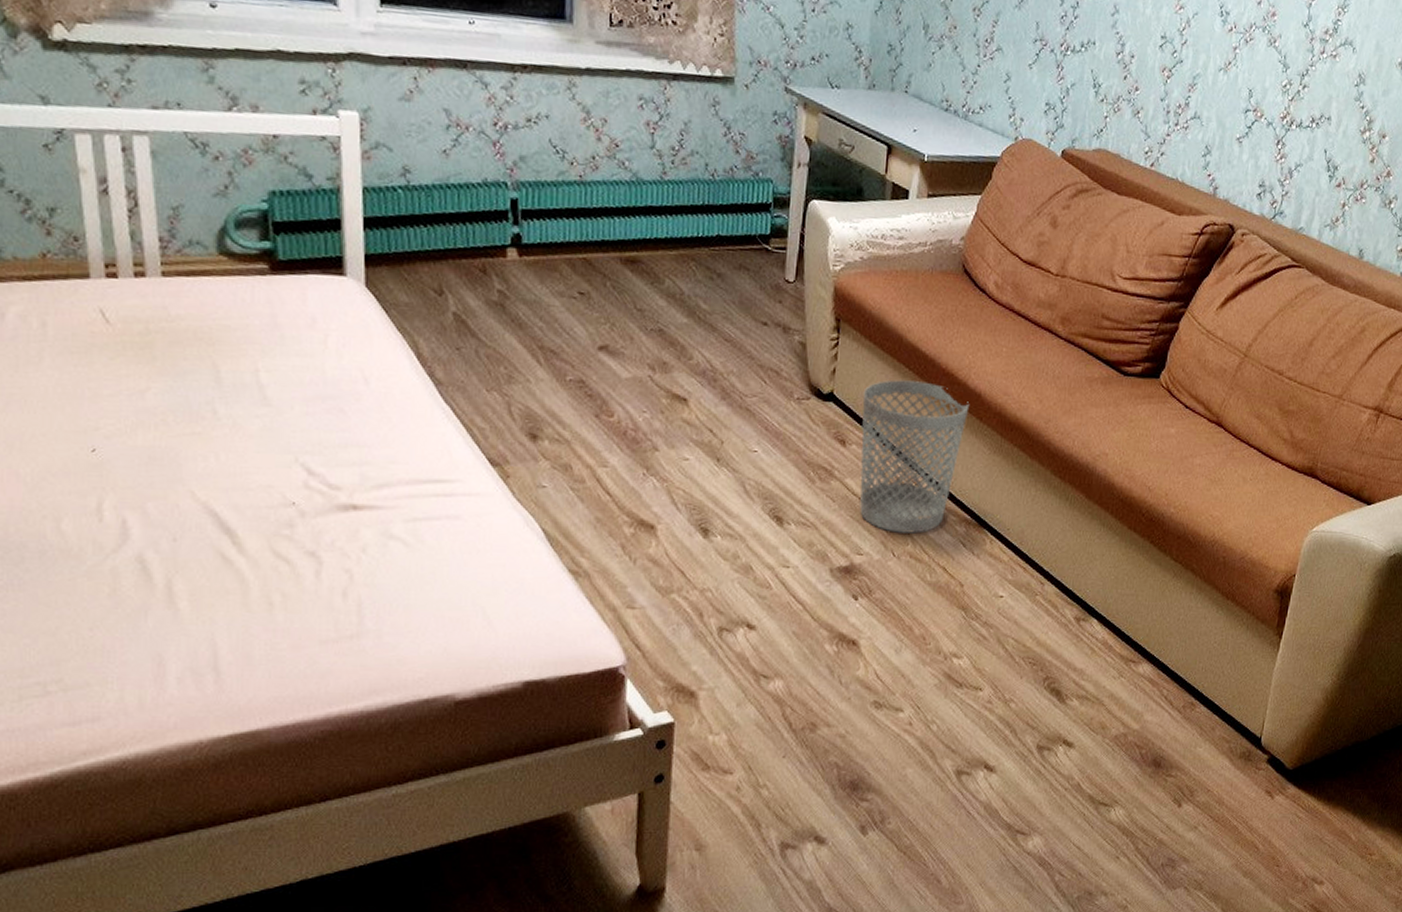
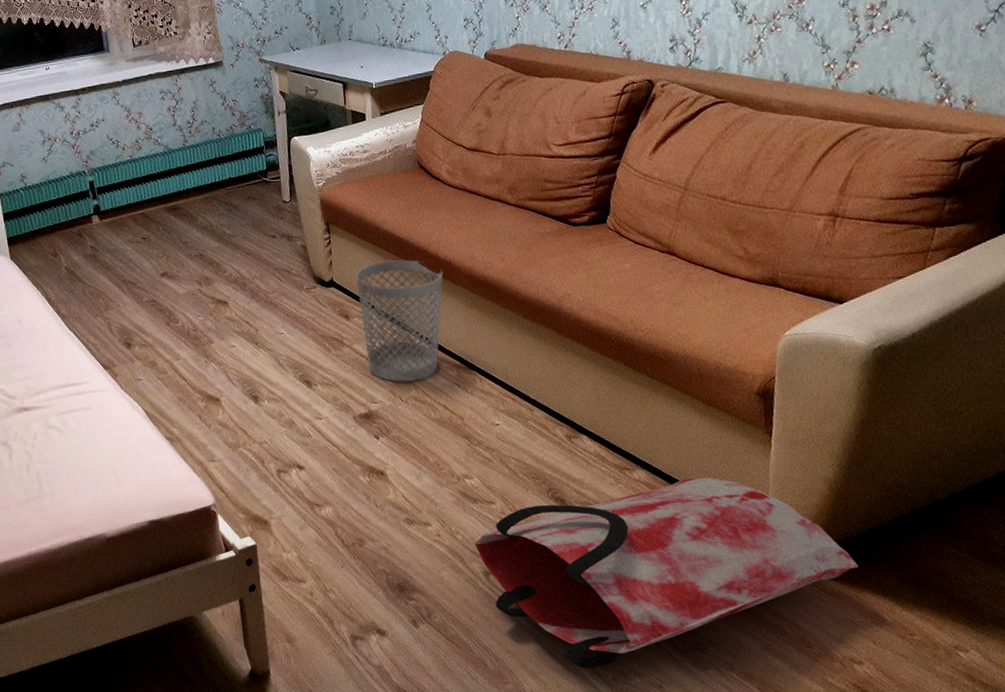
bag: none [951,677,1337,887] -> present [474,477,859,669]

